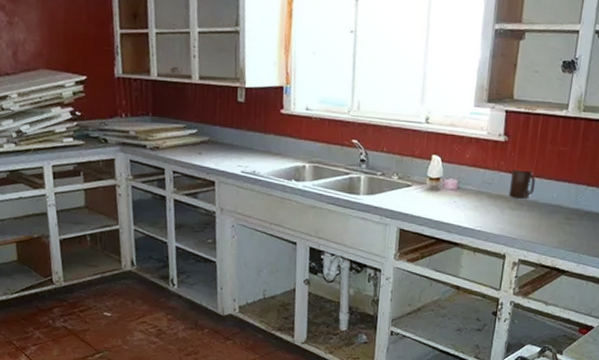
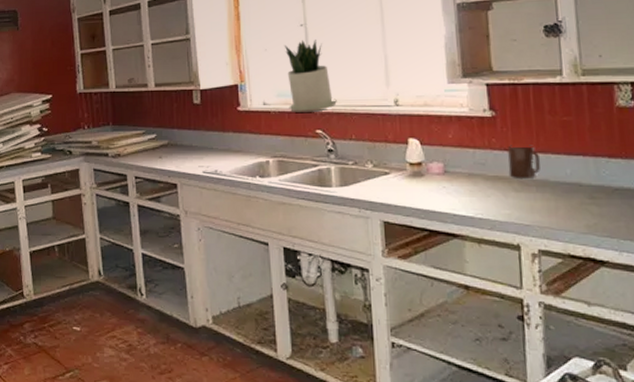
planter: none [330,47,375,122] -> present [284,40,337,112]

